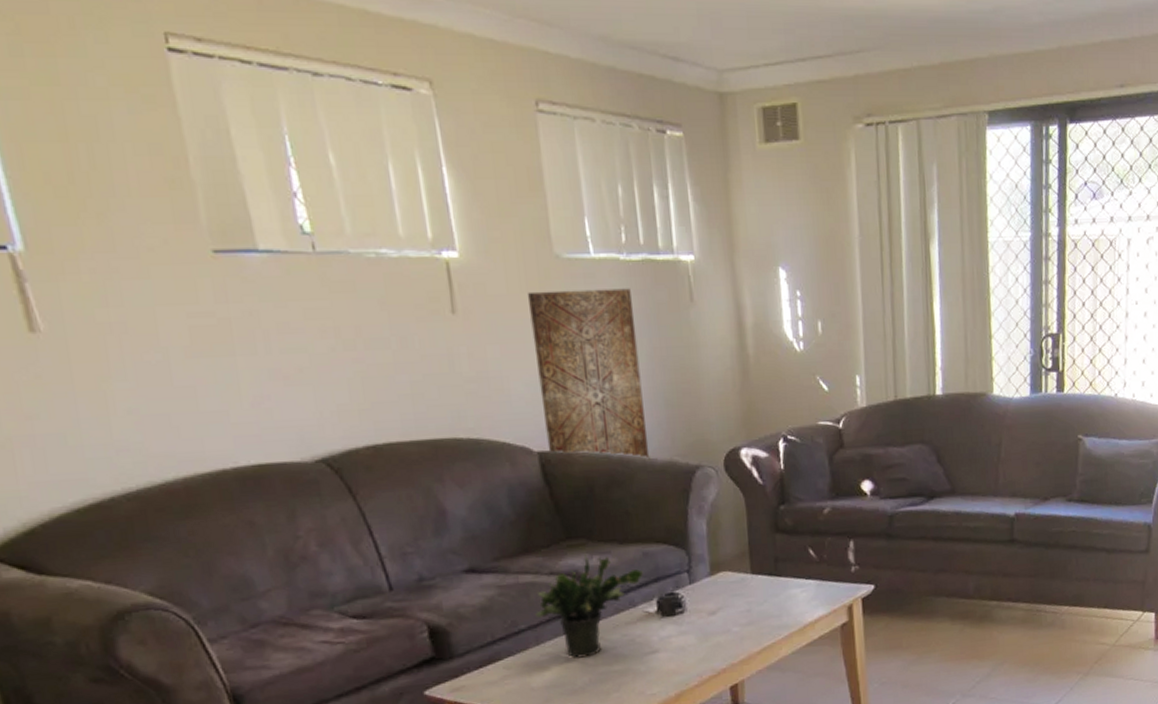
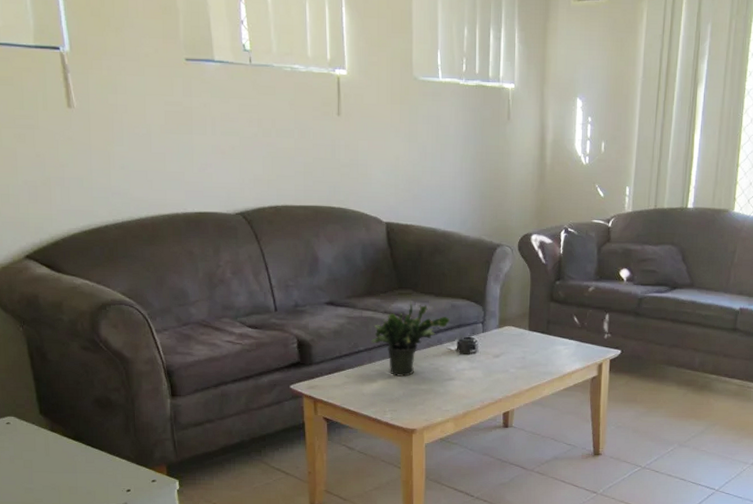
wall art: present [528,288,650,460] -> none [391,103,466,237]

